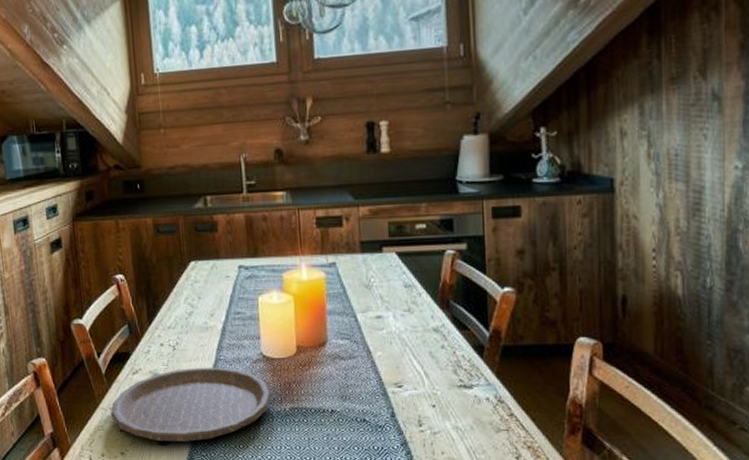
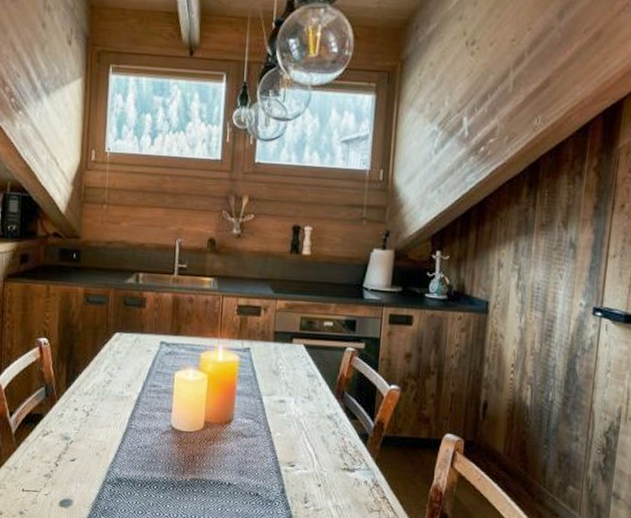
plate: present [111,367,271,442] -> none [15,434,175,505]

